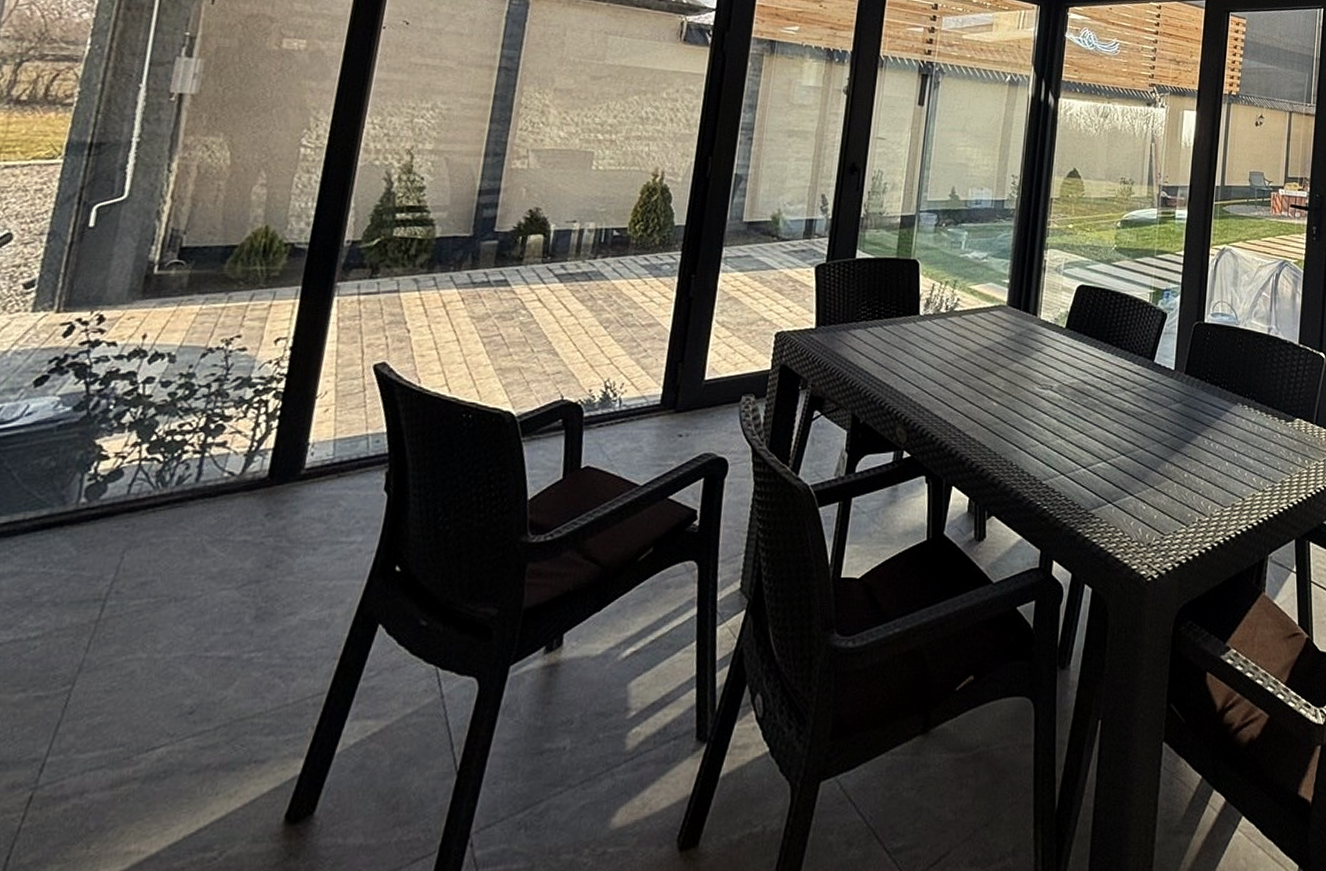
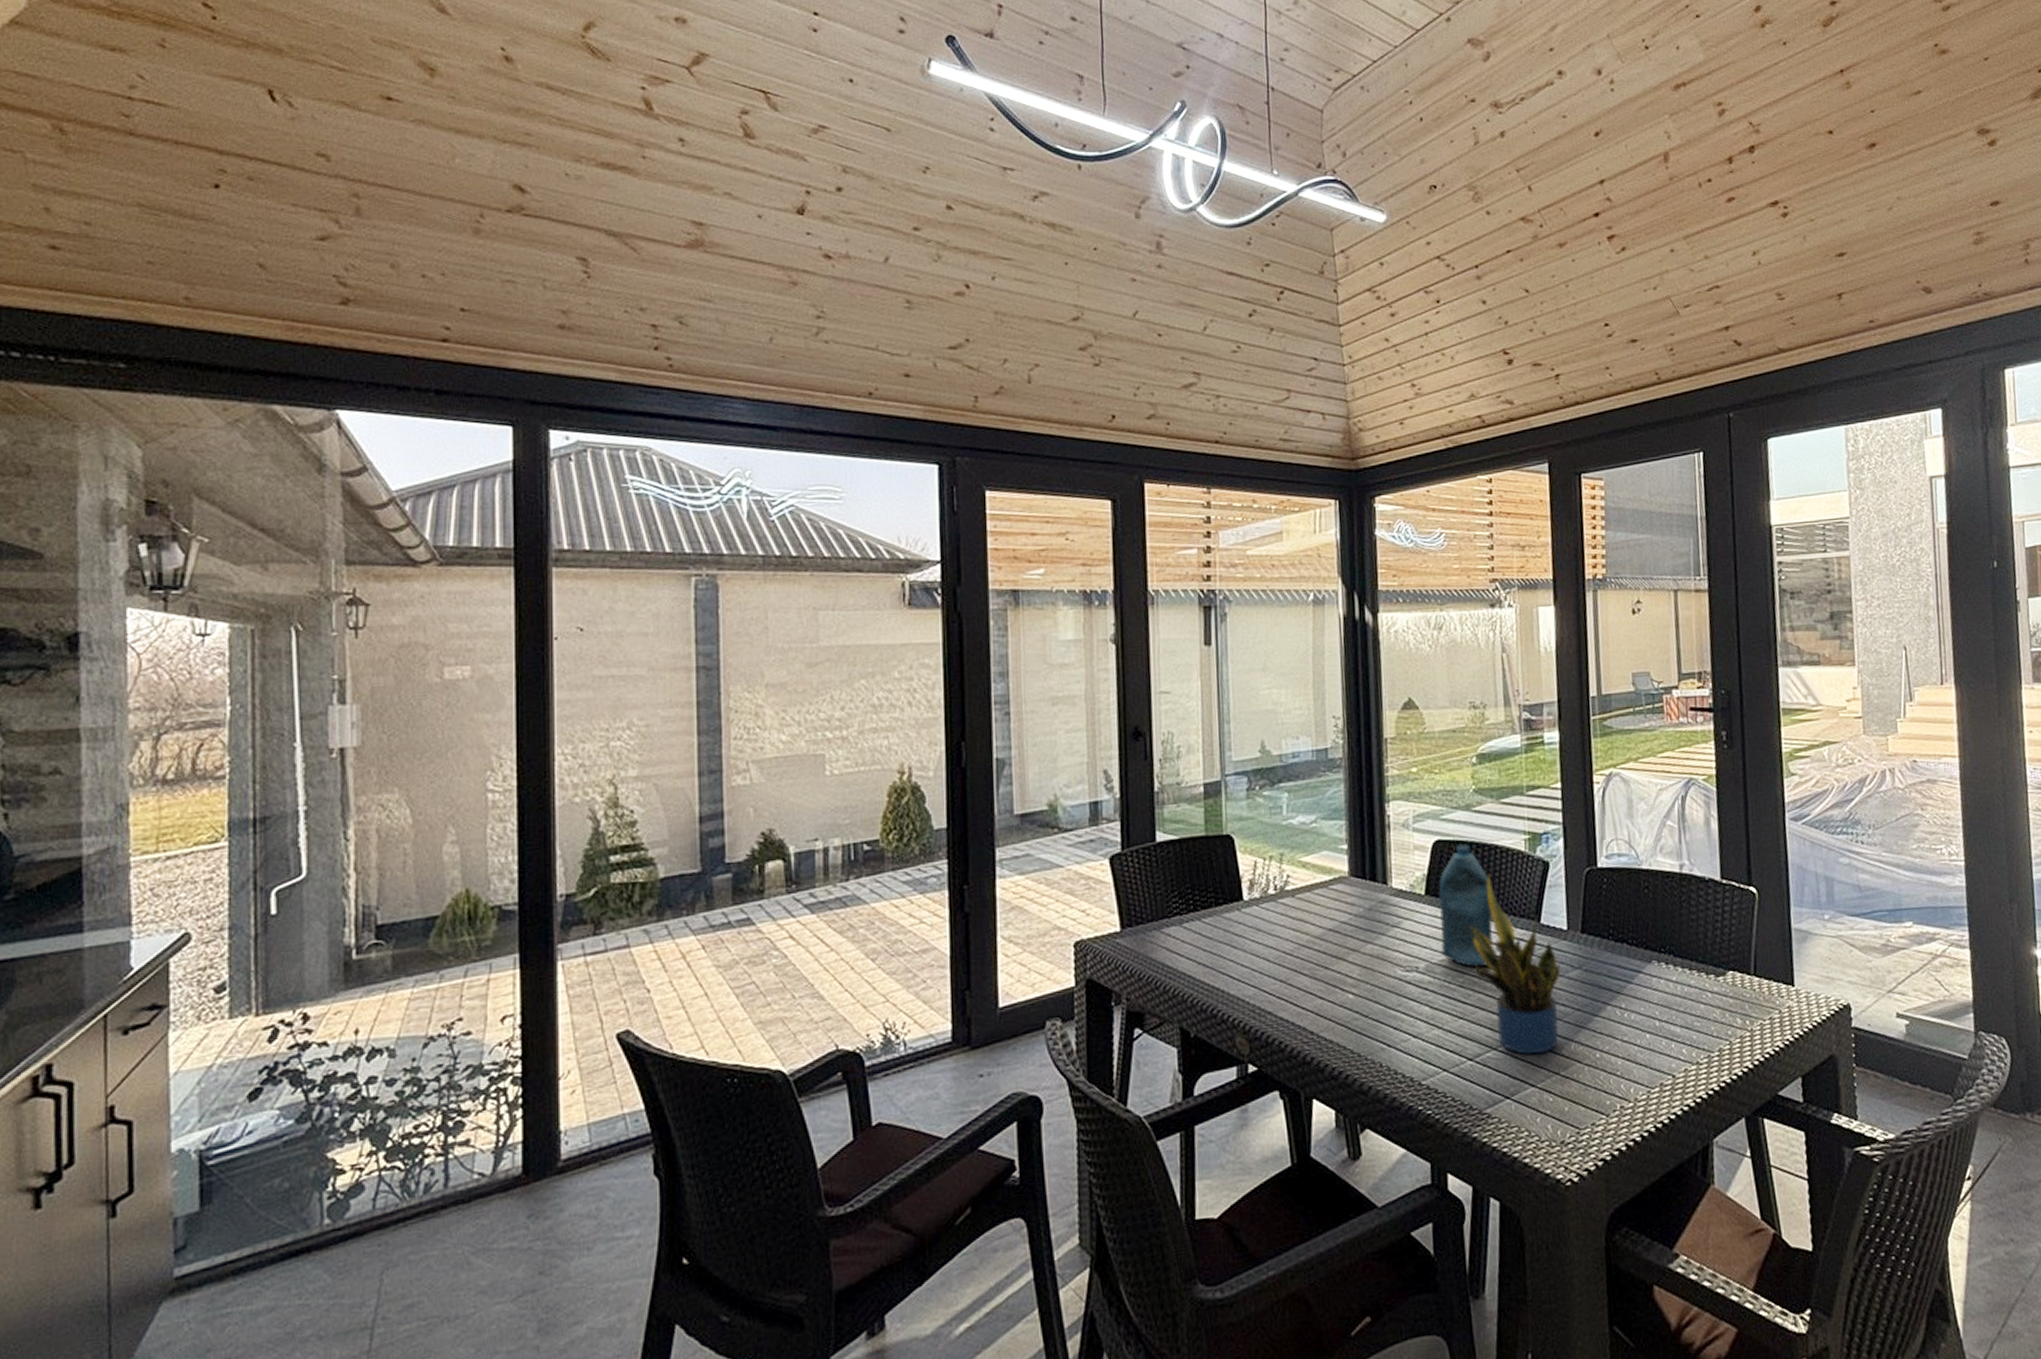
bottle: none [1073,291,1118,392] -> present [1438,844,1493,968]
potted plant: none [1097,317,1165,469] -> present [1469,873,1561,1055]

